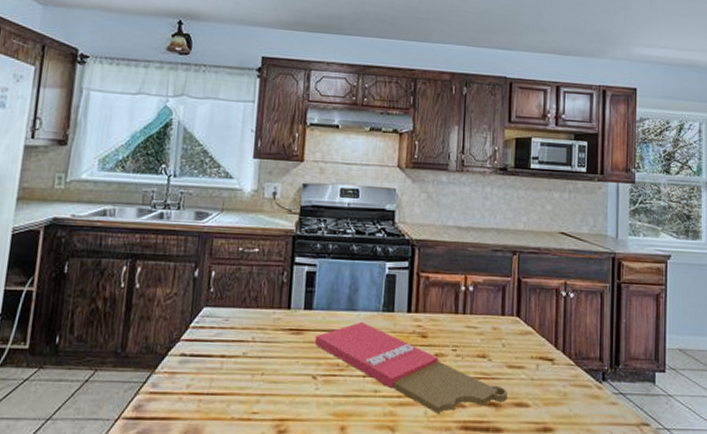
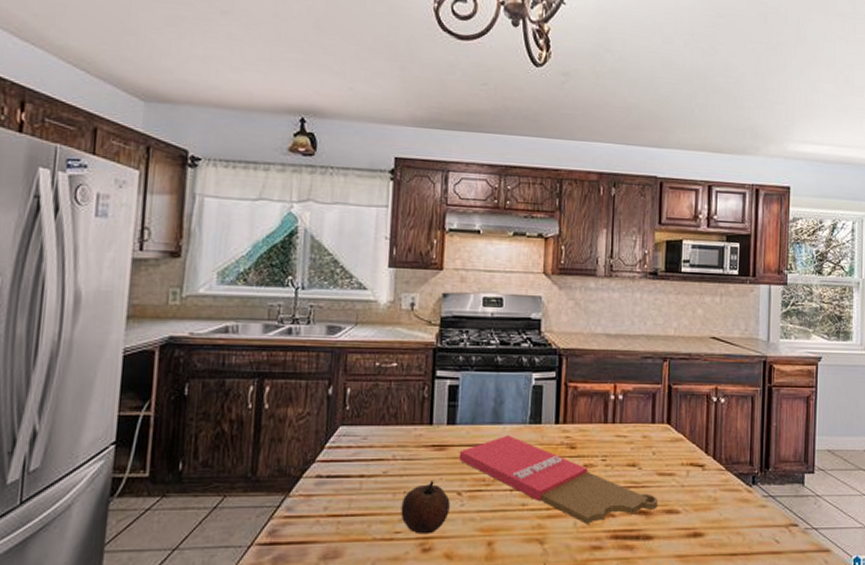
fruit: none [258,364,305,416] -> present [401,481,450,535]

